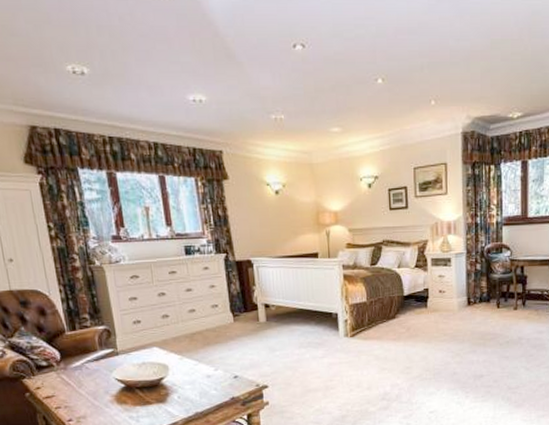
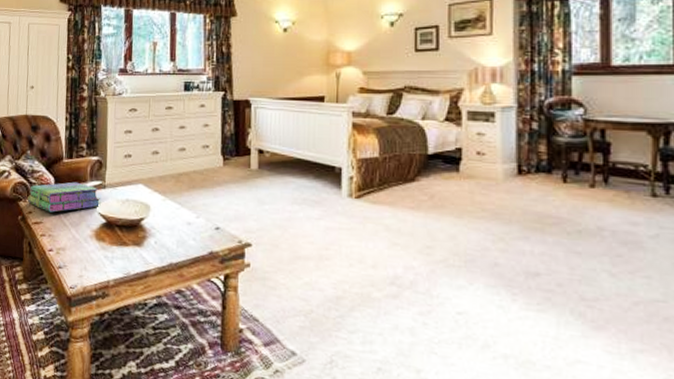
stack of books: none [32,352,116,385] -> present [28,181,101,213]

